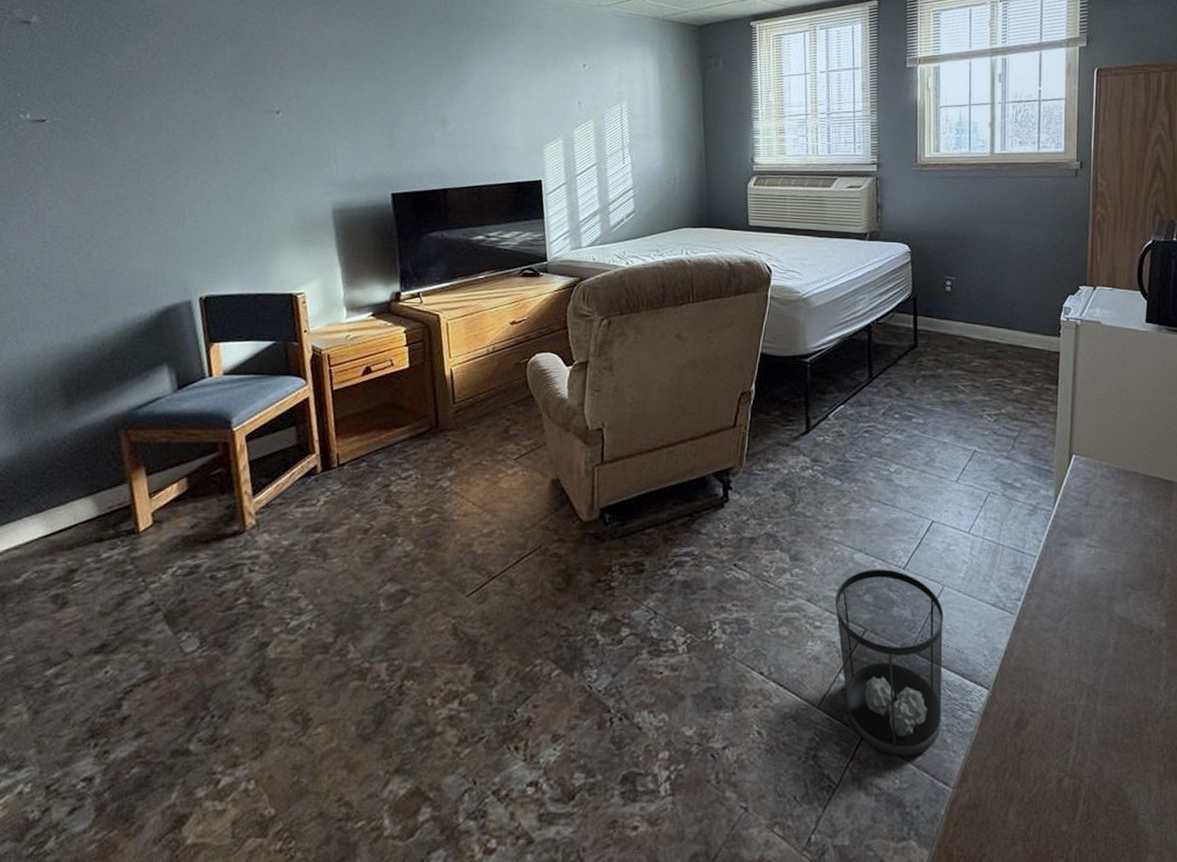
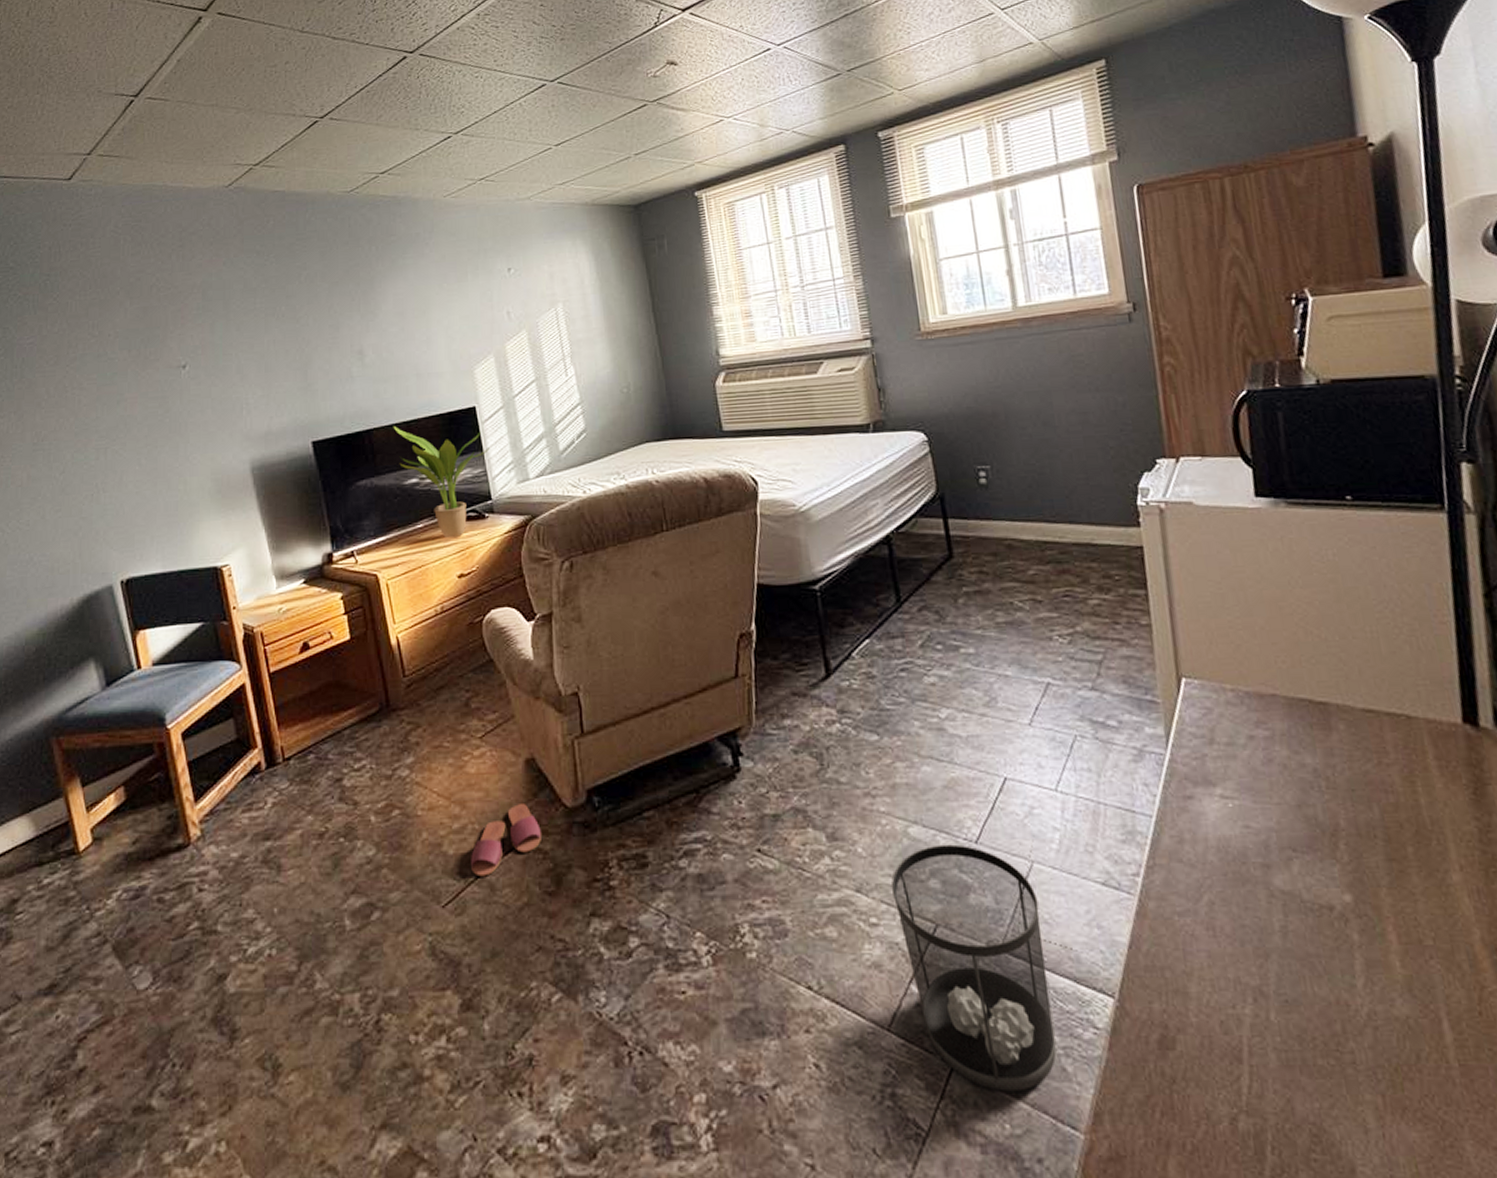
potted plant: none [466,189,550,291] -> present [393,426,490,539]
slippers: none [495,515,558,573] -> present [471,802,541,877]

